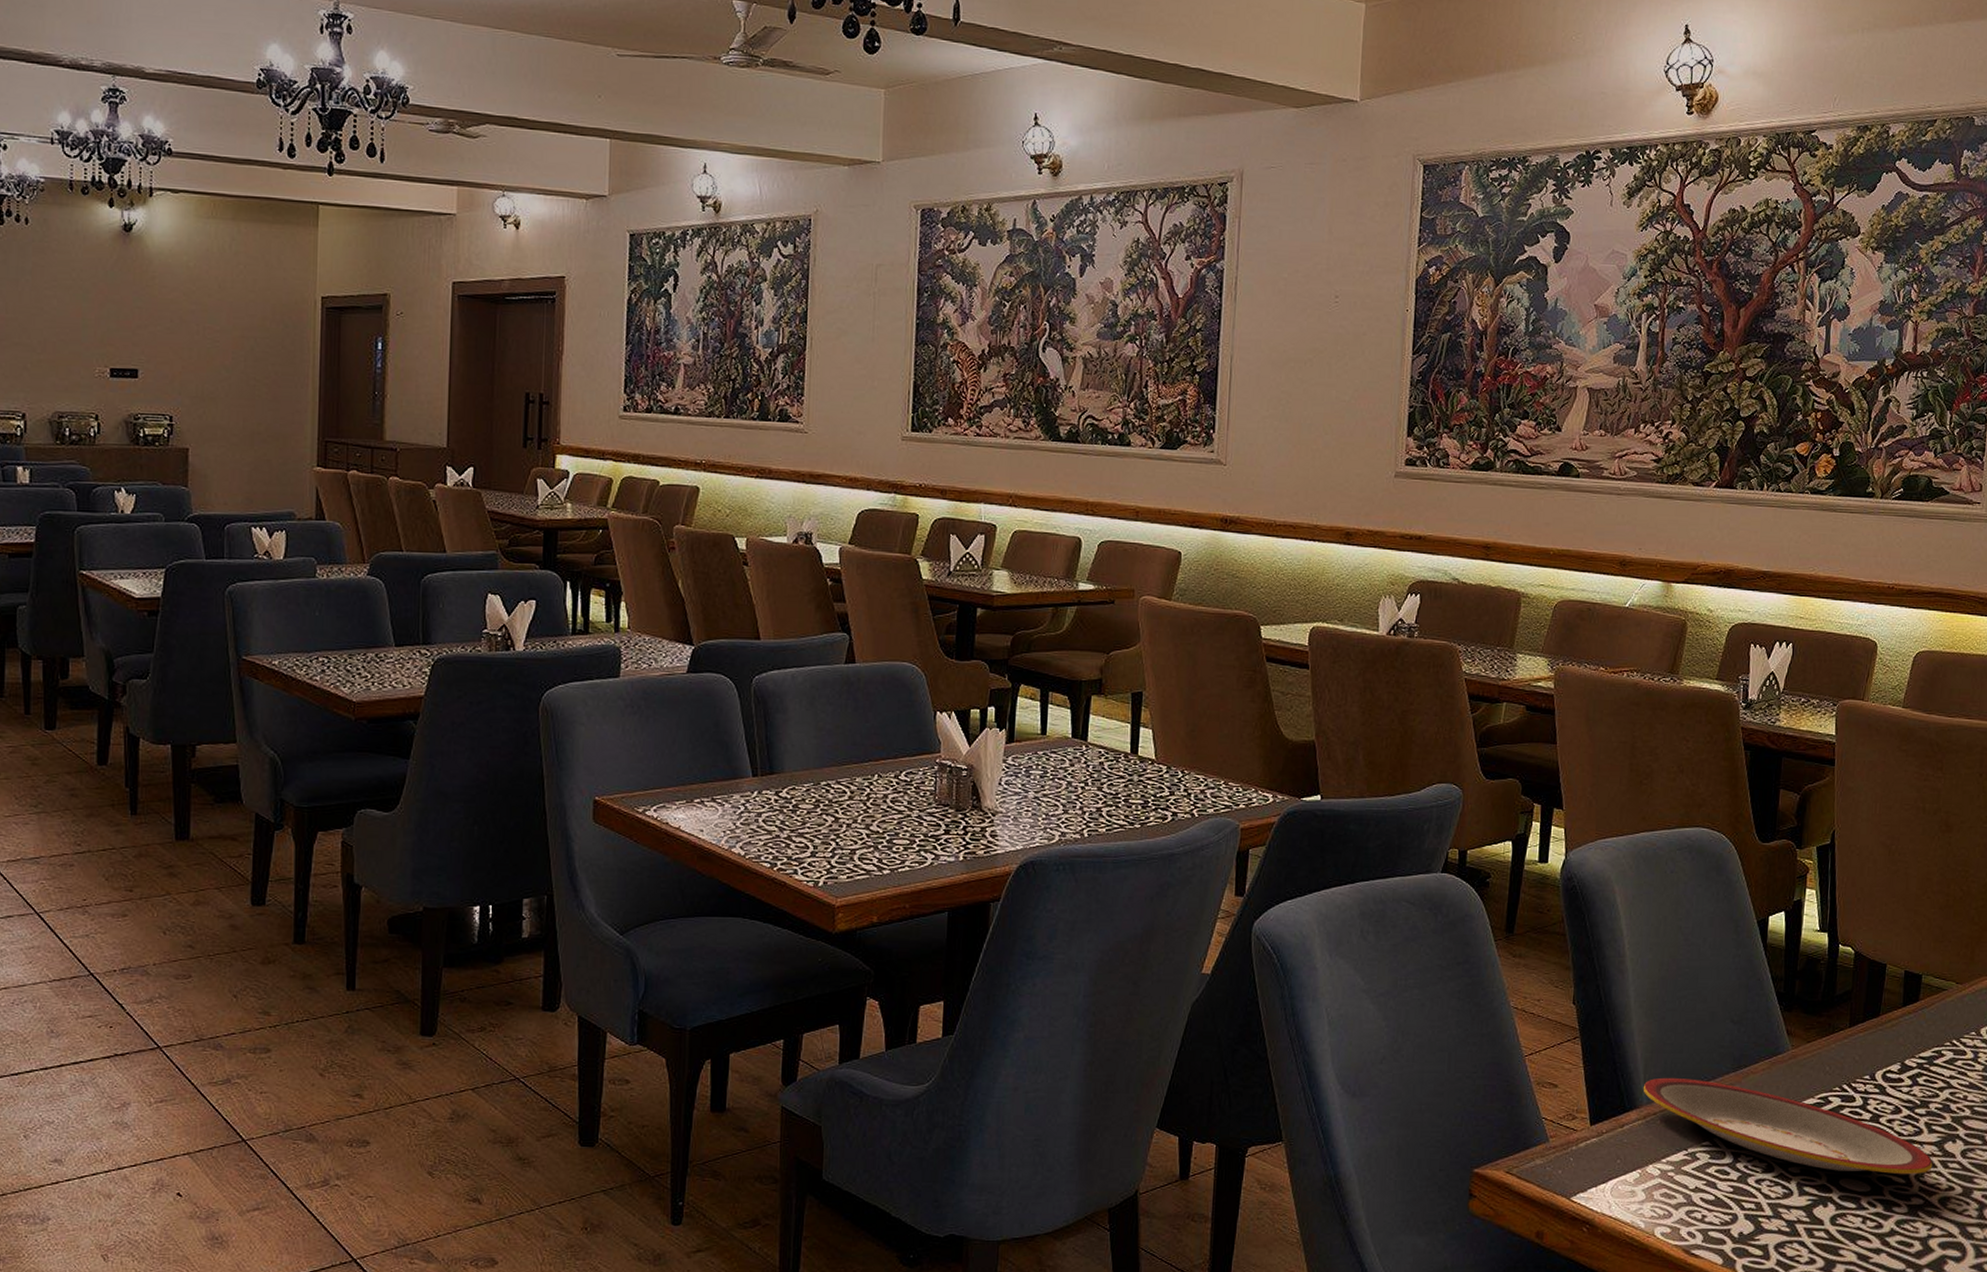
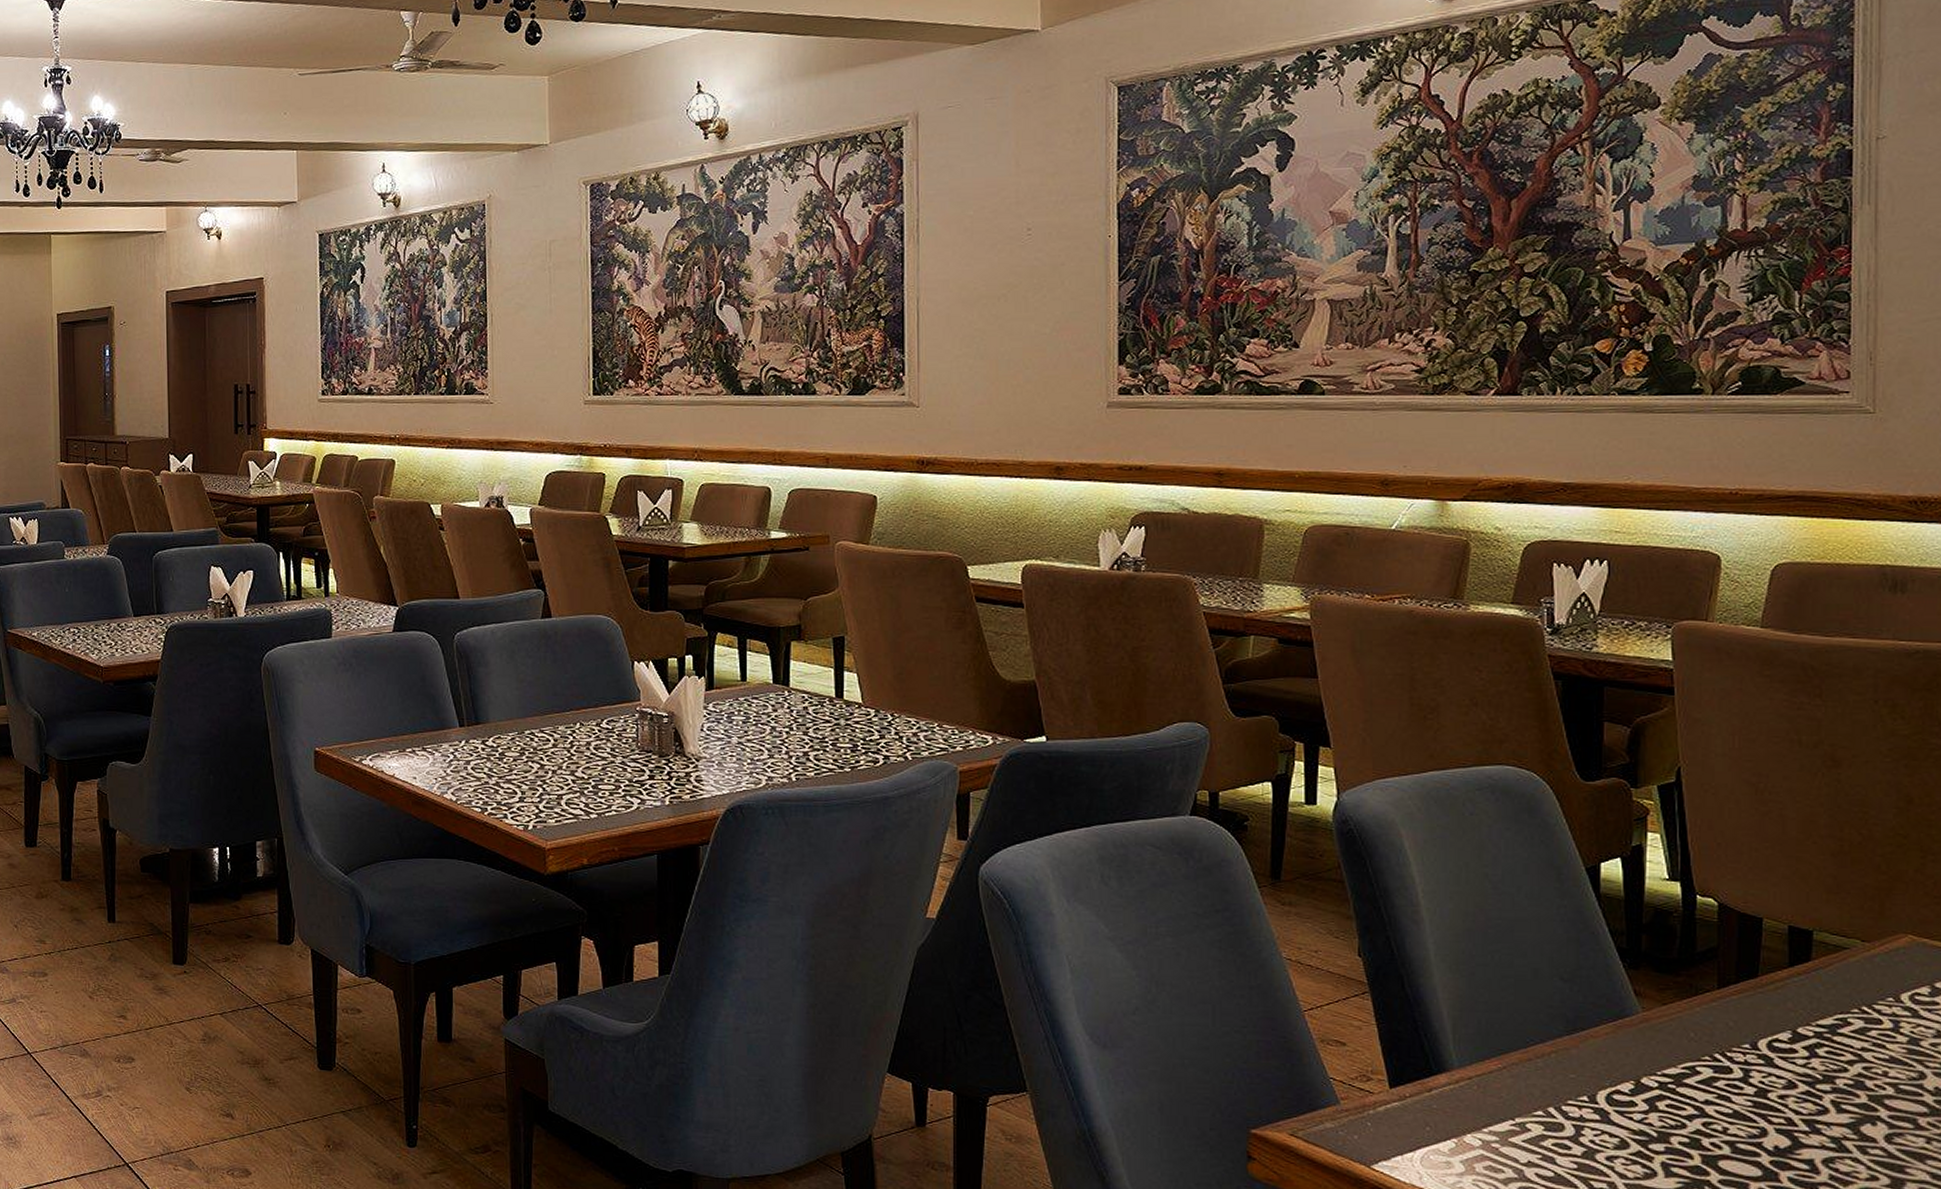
plate: present [1643,1077,1933,1174] -> none [1452,1039,1846,1159]

